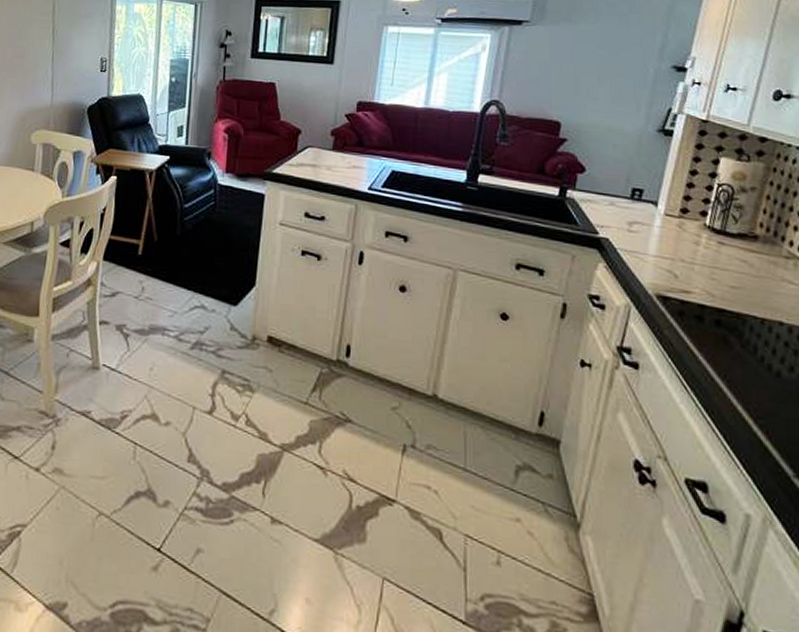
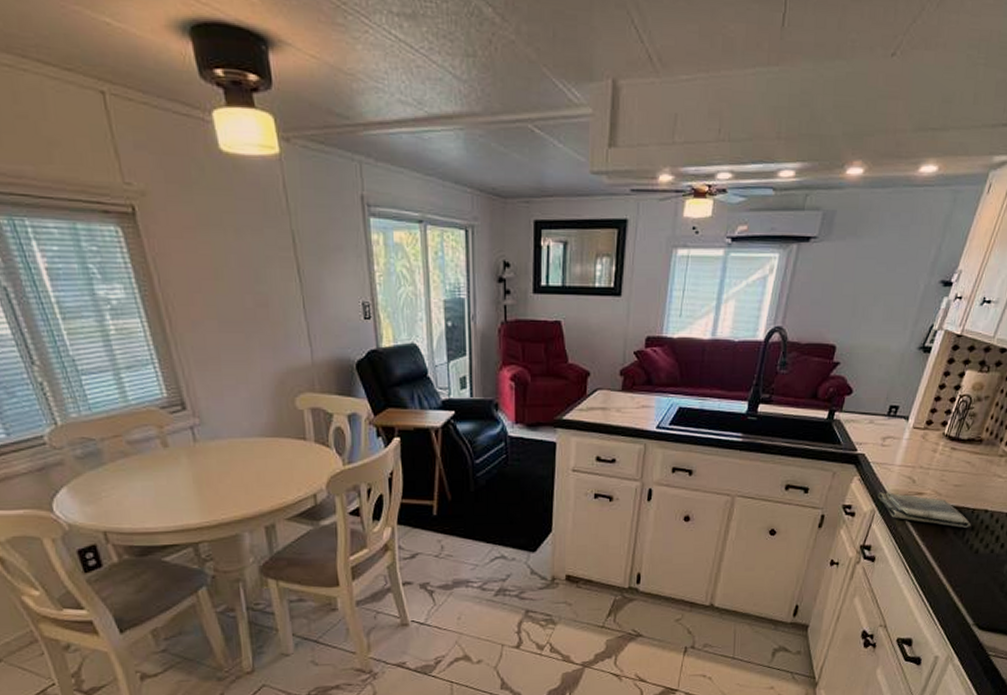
dish towel: none [631,284,763,342] -> present [878,492,971,528]

